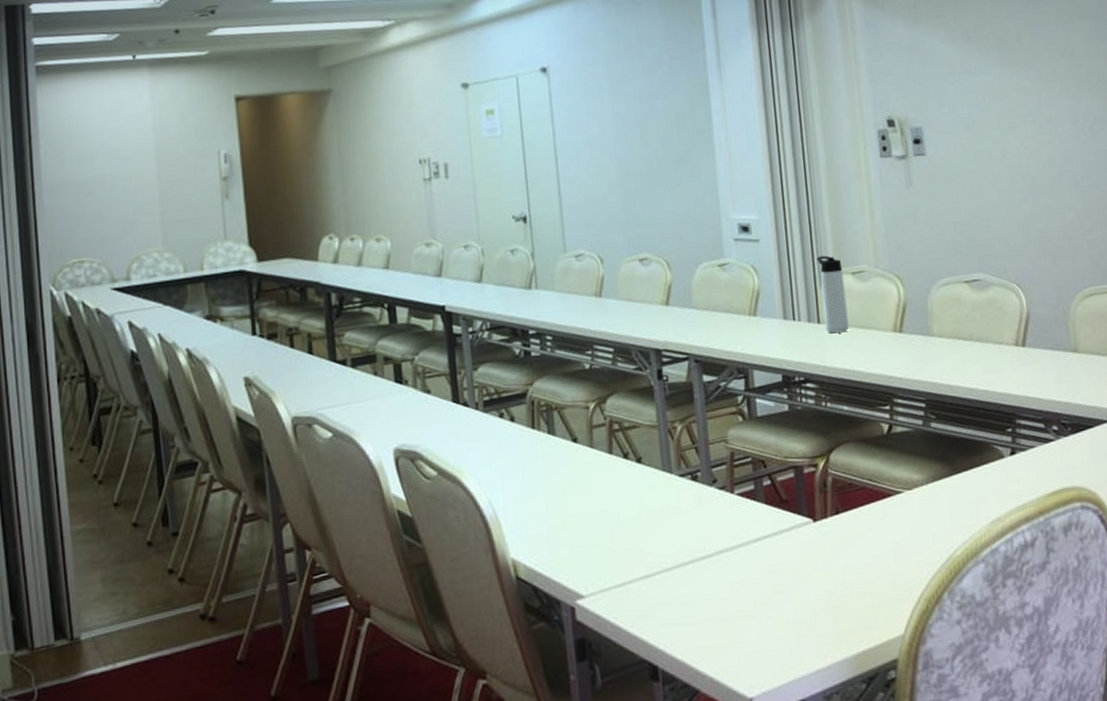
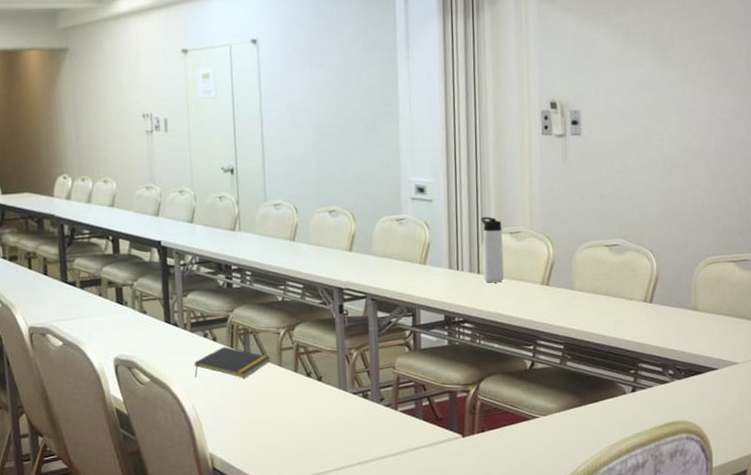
notepad: none [489,427,580,467] -> present [194,346,270,378]

